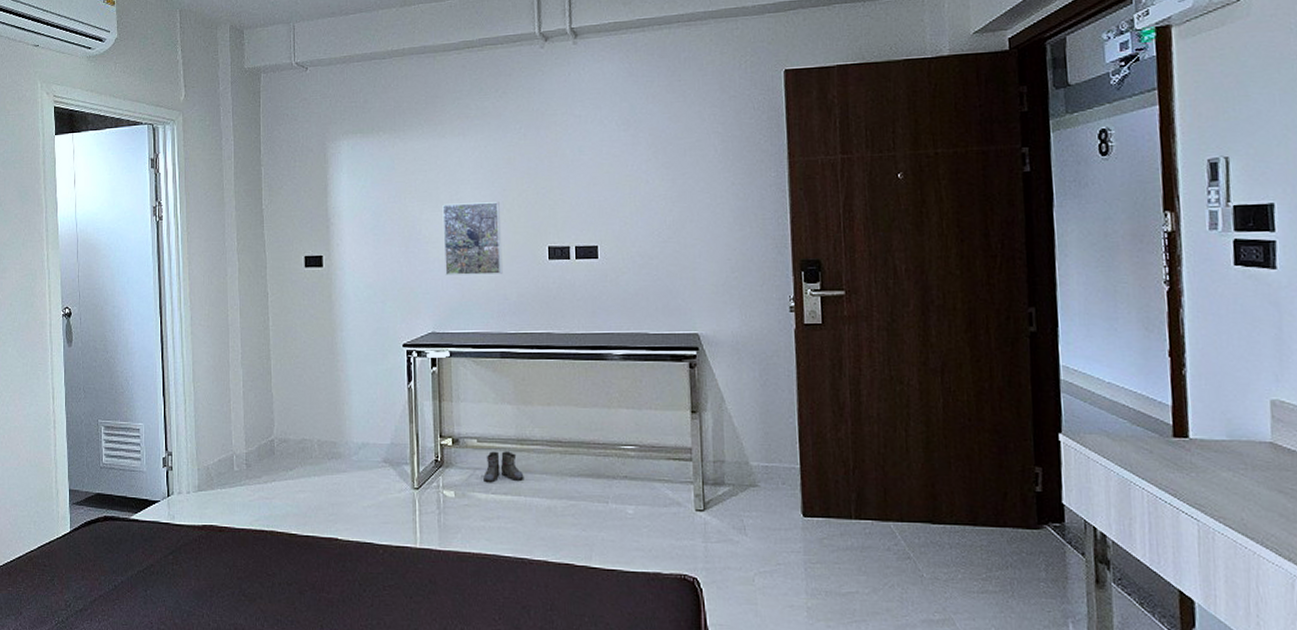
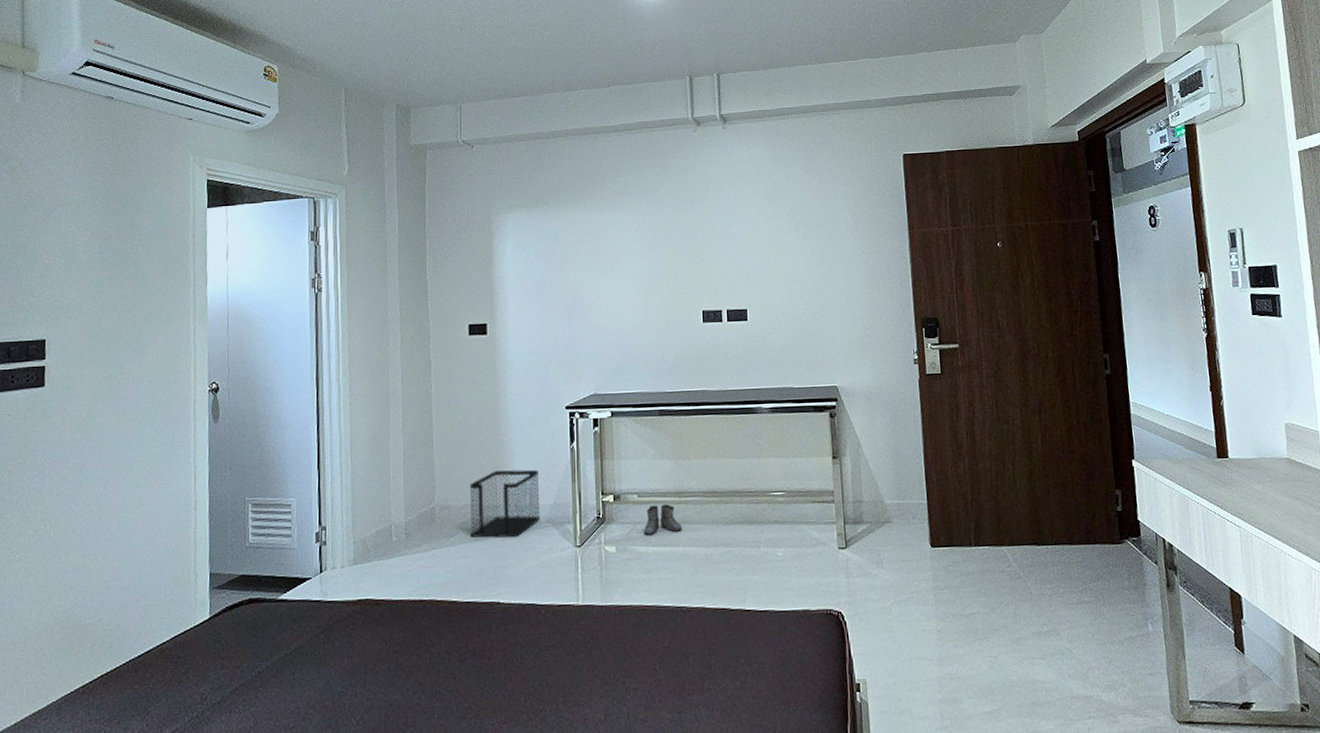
wastebasket: none [307,407,378,476] -> present [469,469,540,538]
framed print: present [442,202,503,275] -> none [604,270,661,340]

